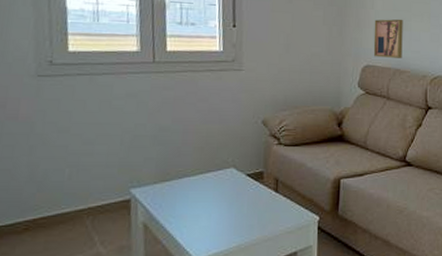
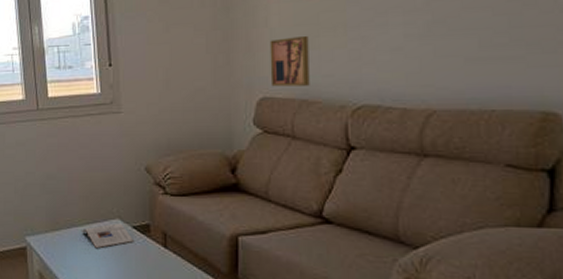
magazine: none [193,172,248,197] -> present [81,223,135,249]

